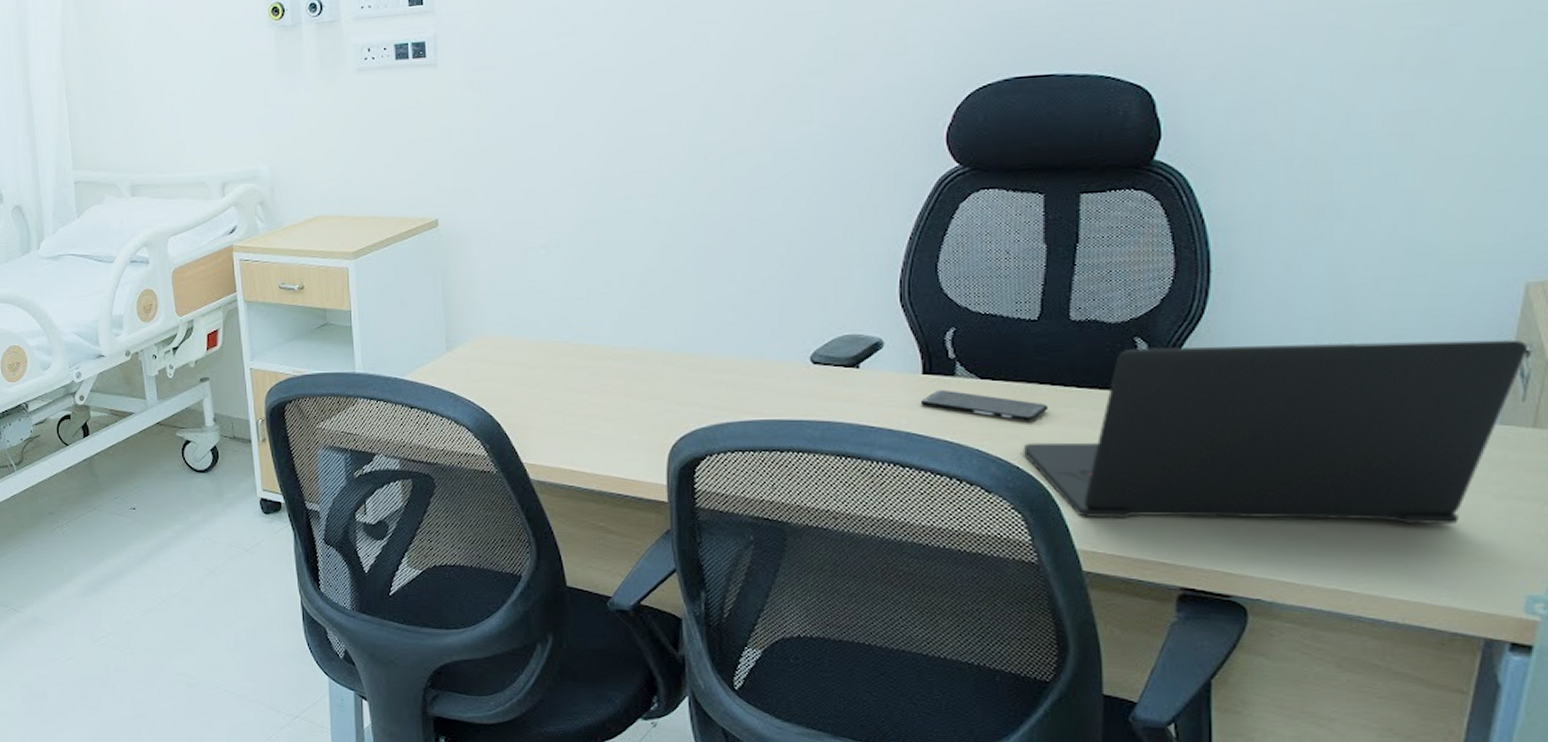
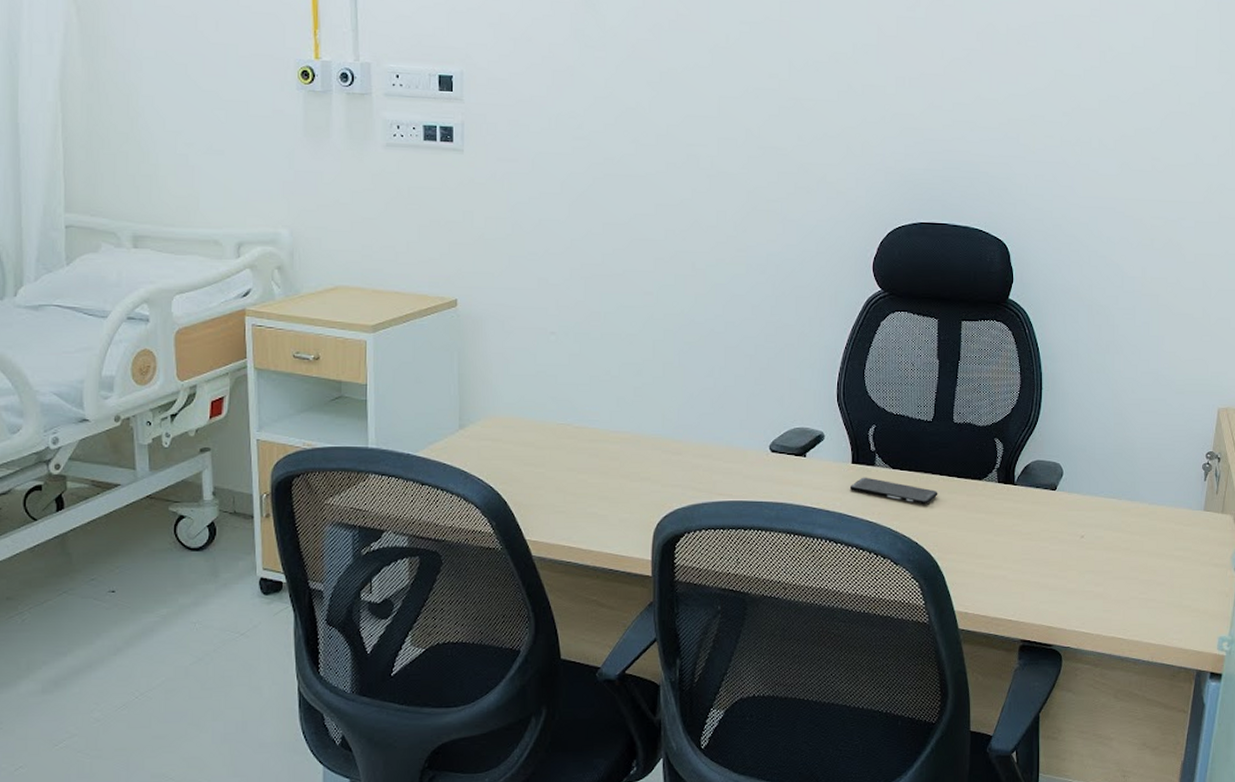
laptop: present [1022,339,1529,524] -> none [920,447,1219,585]

